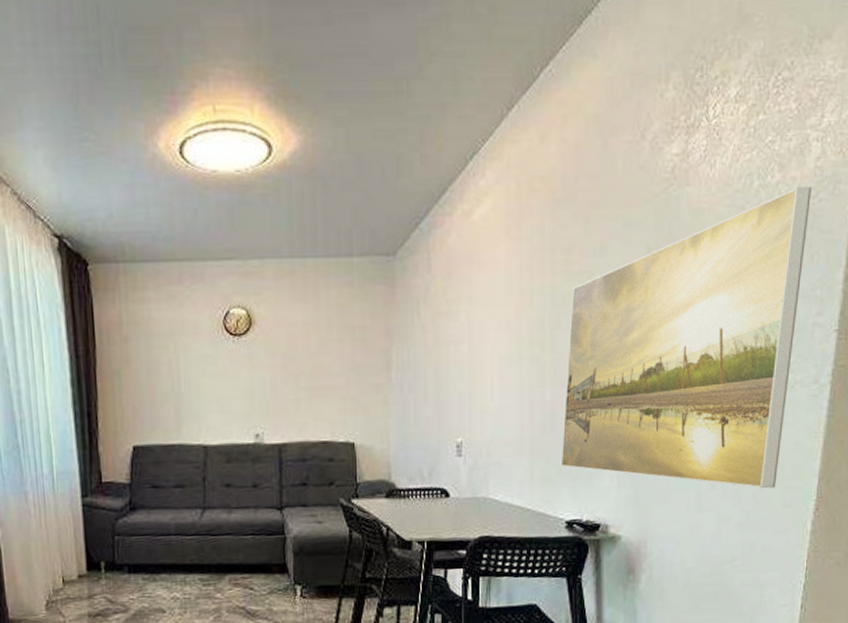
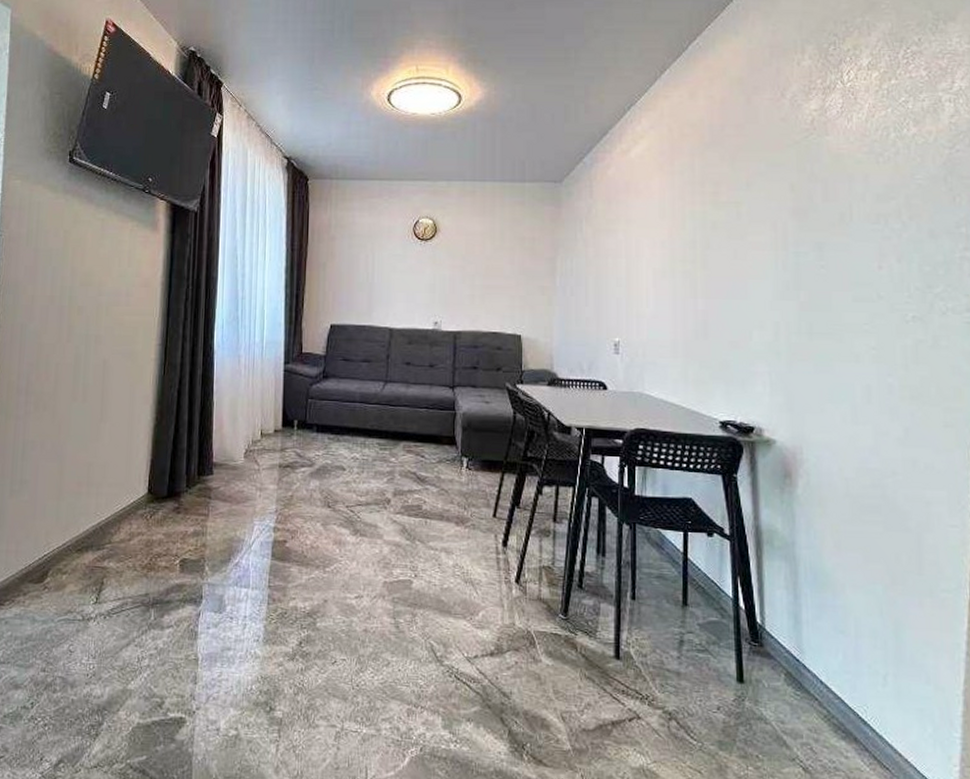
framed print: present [560,186,812,489] -> none [713,139,949,408]

